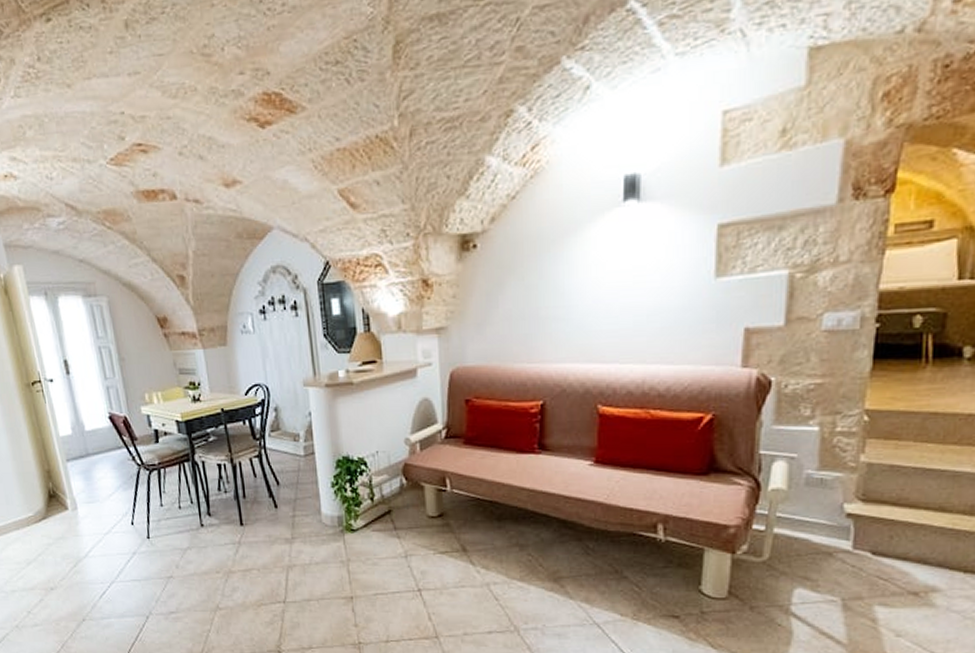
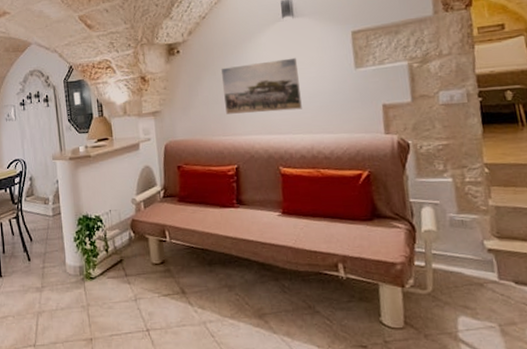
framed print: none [531,259,636,335] -> present [220,57,302,114]

